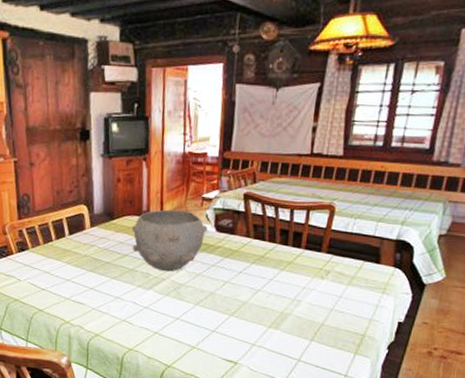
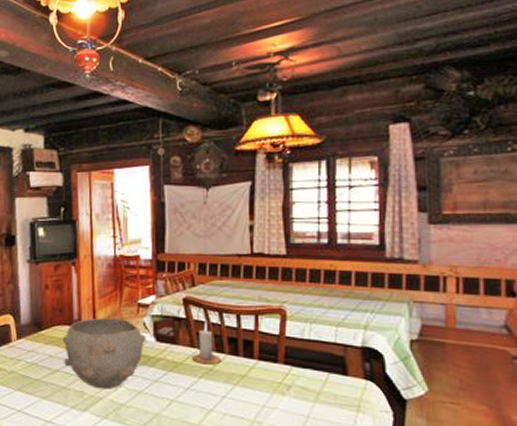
candle: none [246,214,273,253] -> present [191,321,222,365]

